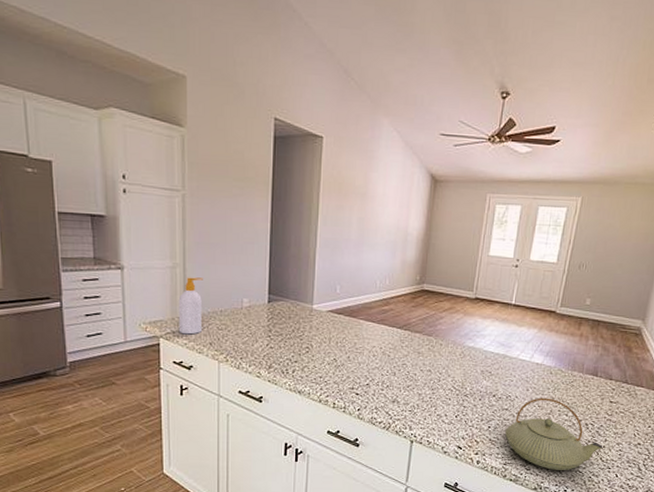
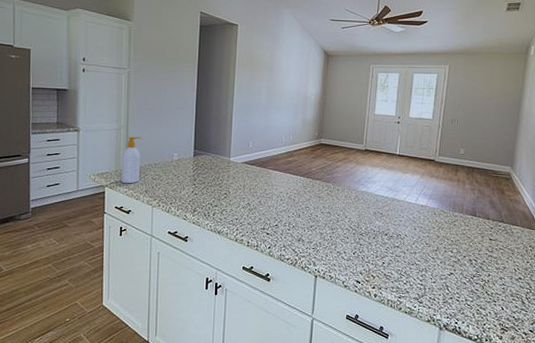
teapot: present [505,397,603,470] -> none [398,236,487,303]

